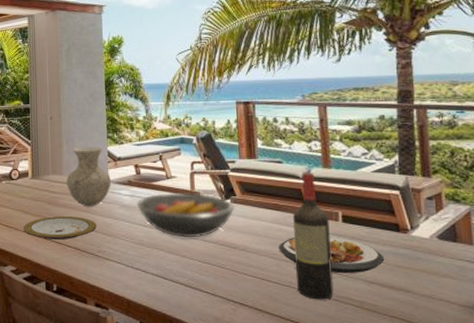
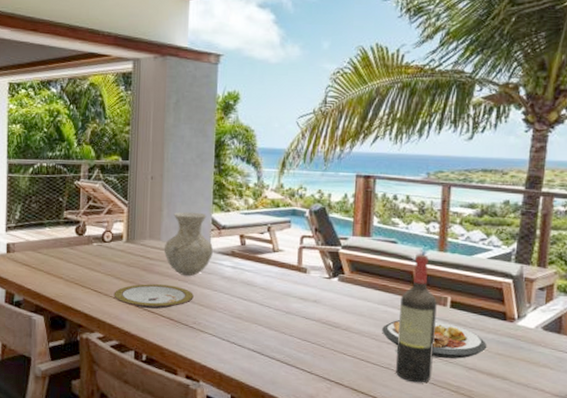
fruit bowl: present [137,193,235,238] -> none [239,266,342,315]

